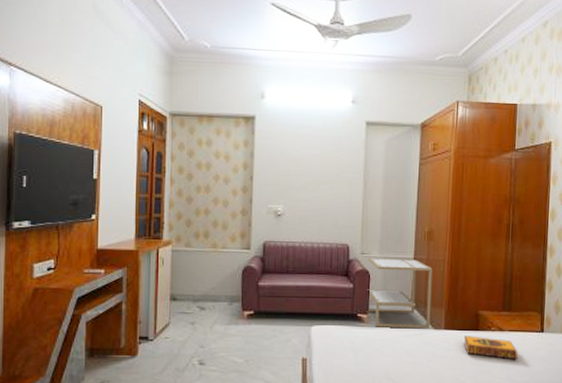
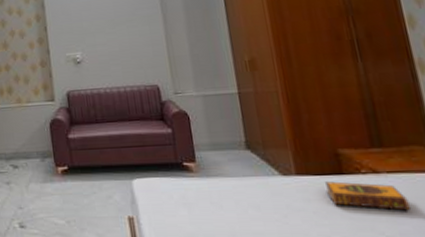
side table: present [366,258,433,329] -> none [184,94,277,177]

